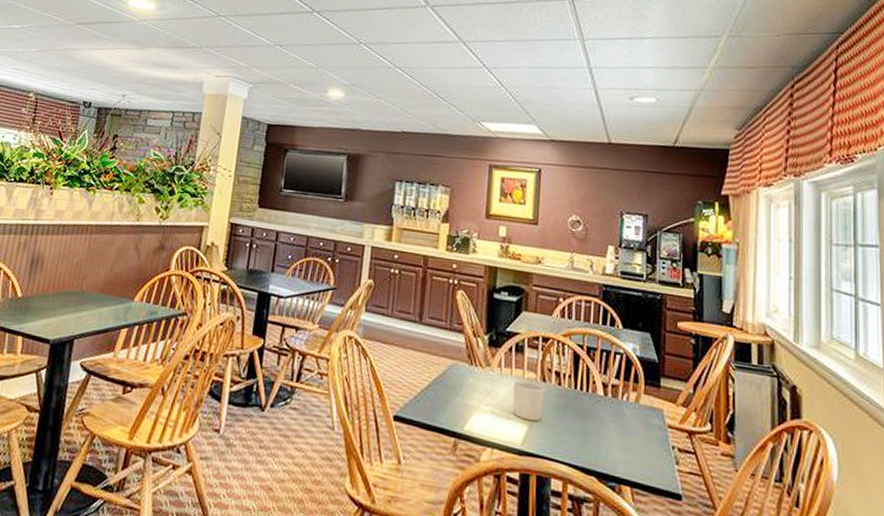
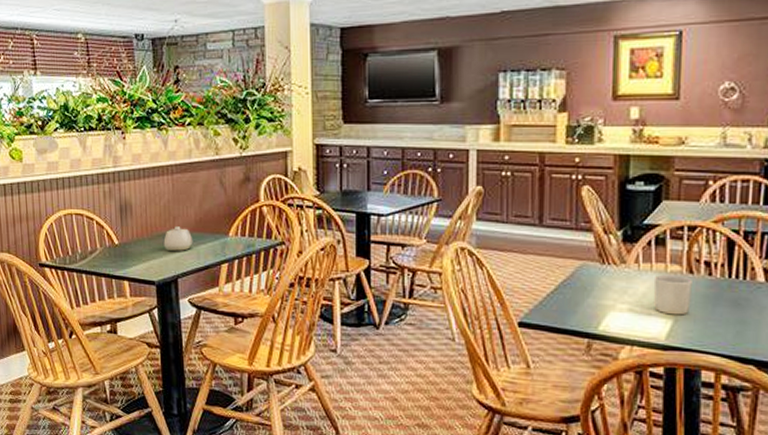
sugar bowl: none [67,285,98,312] -> present [163,226,193,251]

